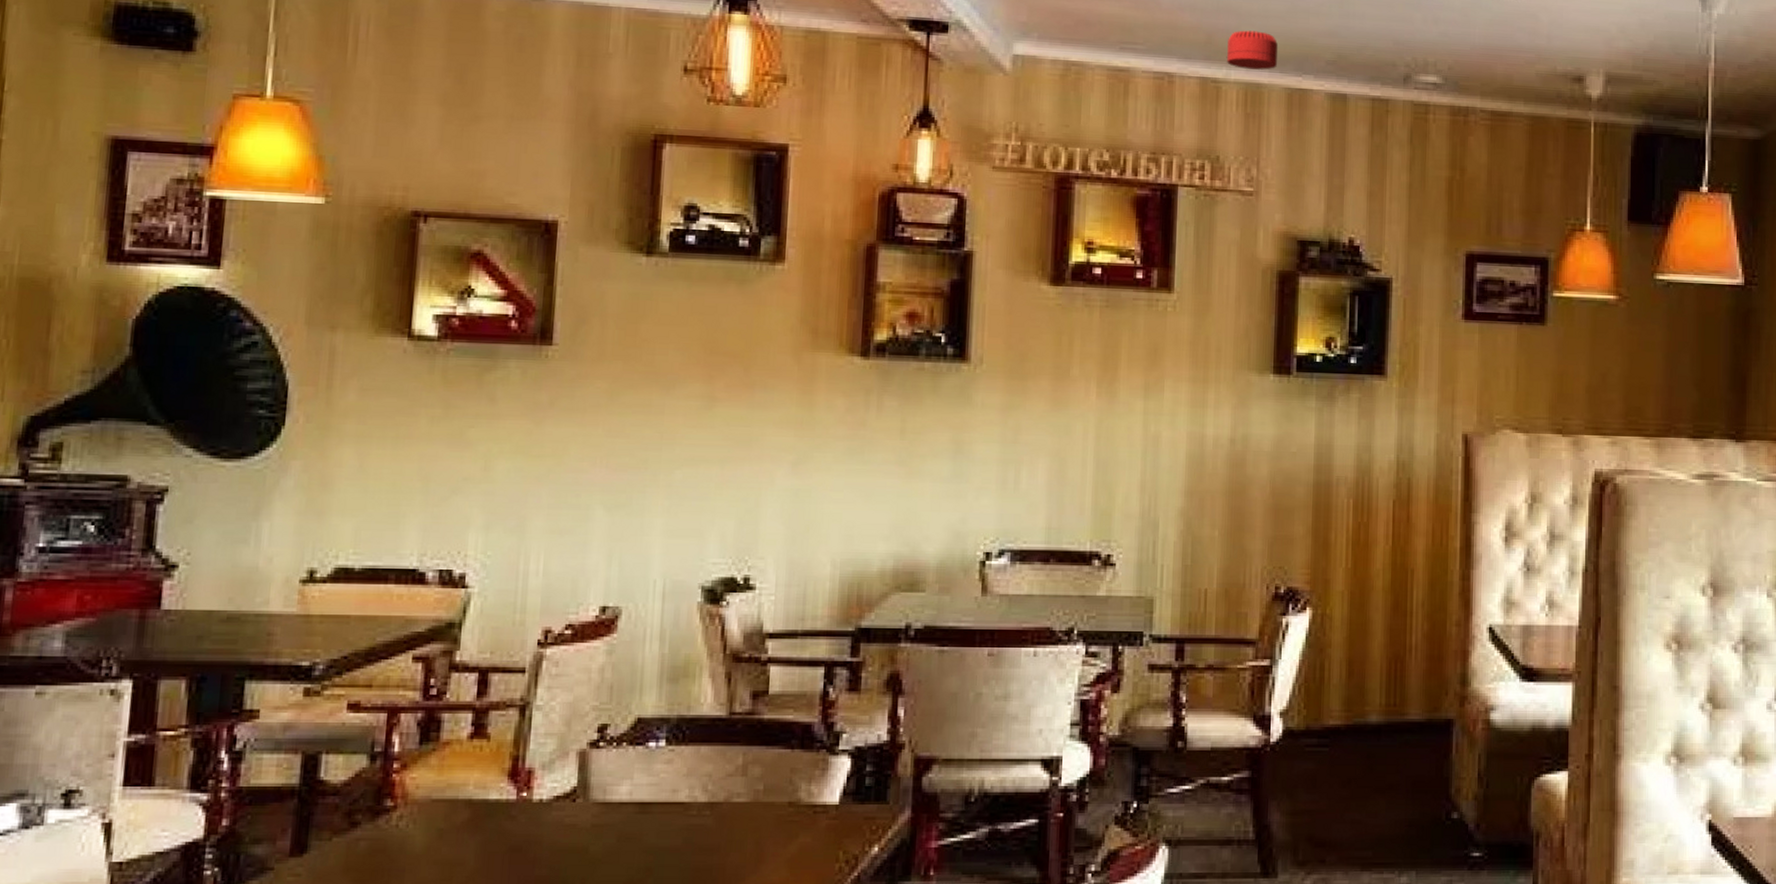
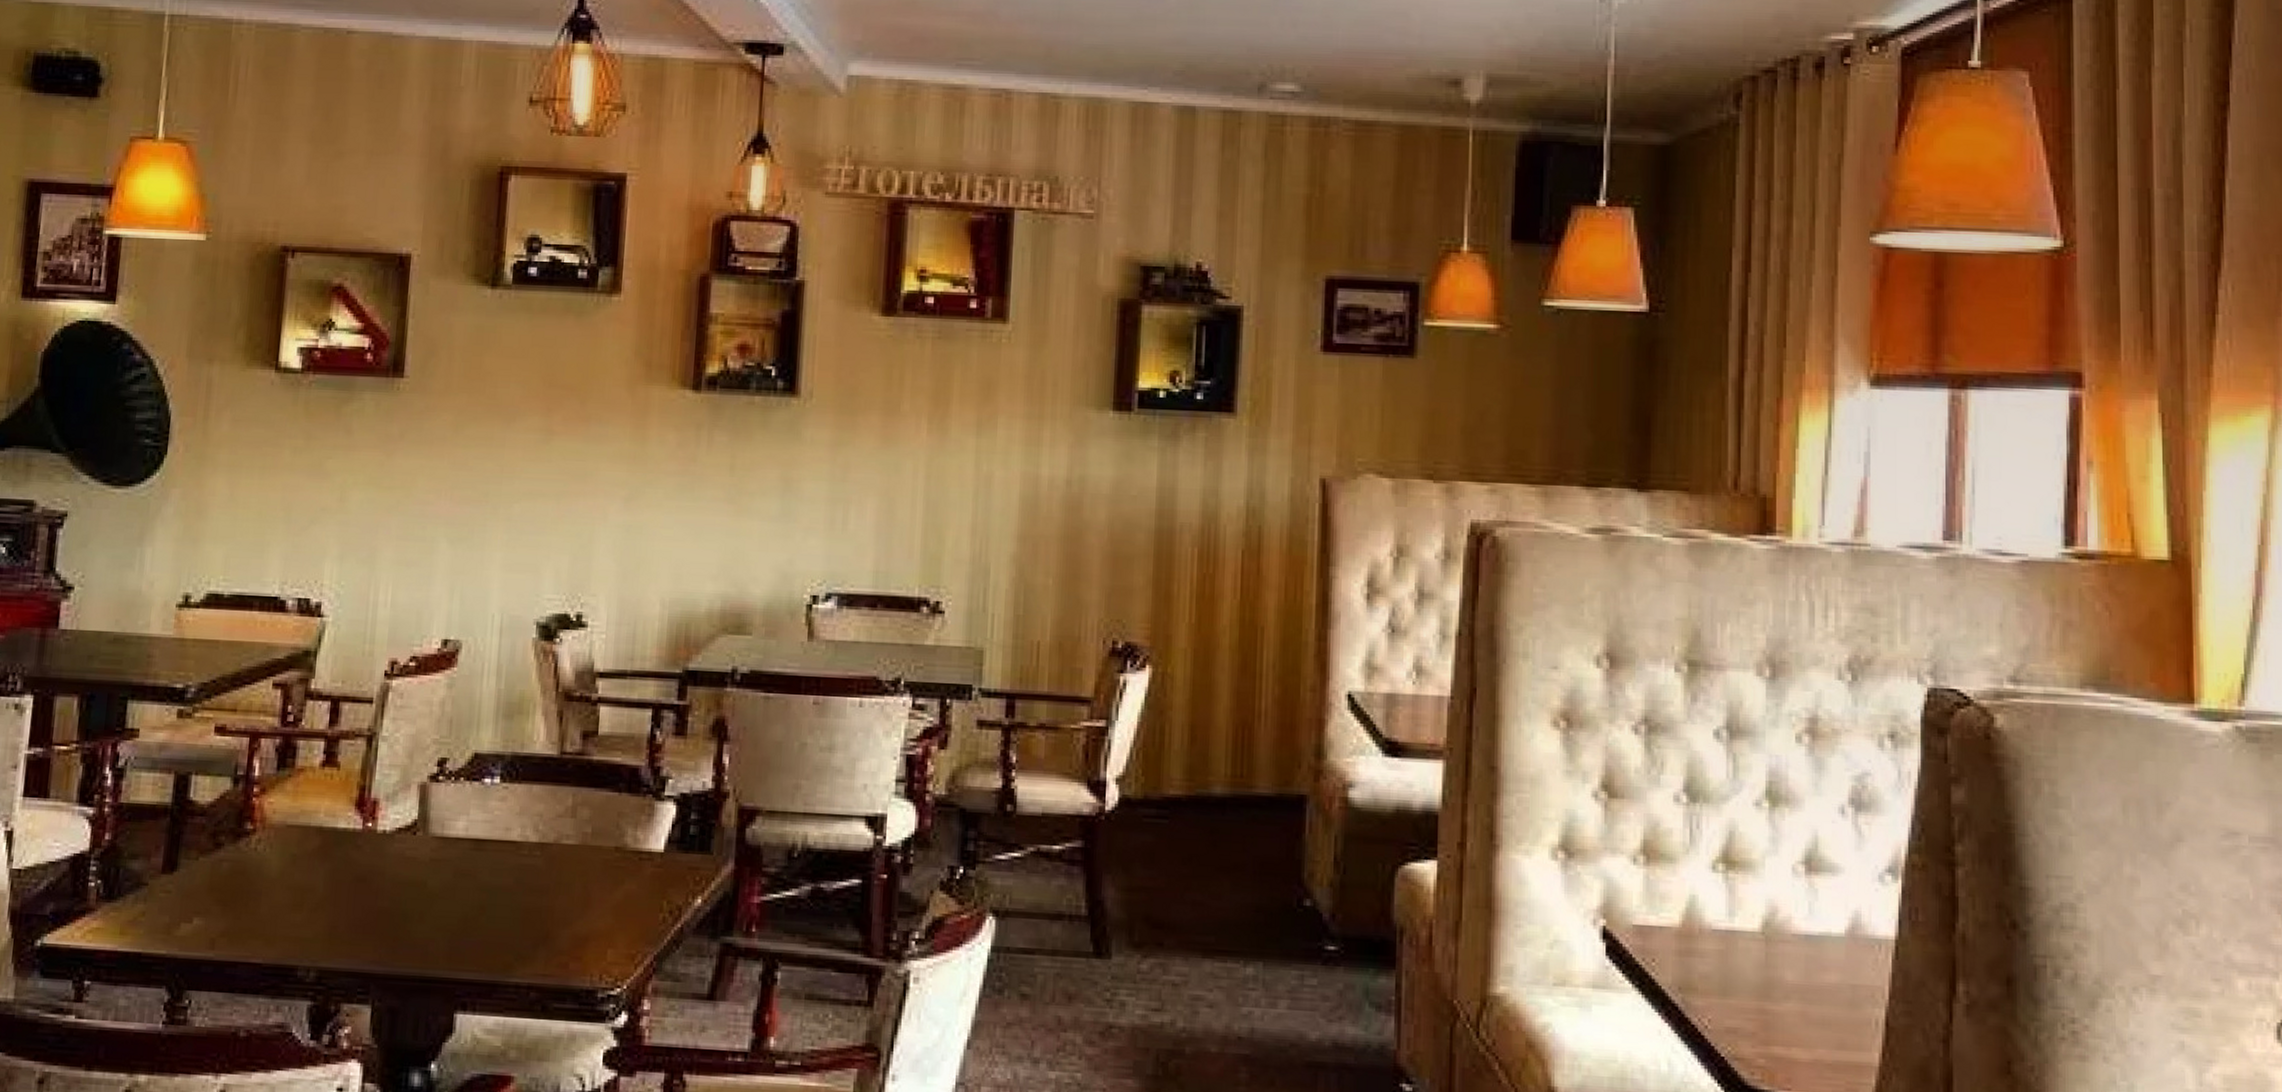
smoke detector: present [1226,30,1278,70] -> none [1067,41,1122,83]

